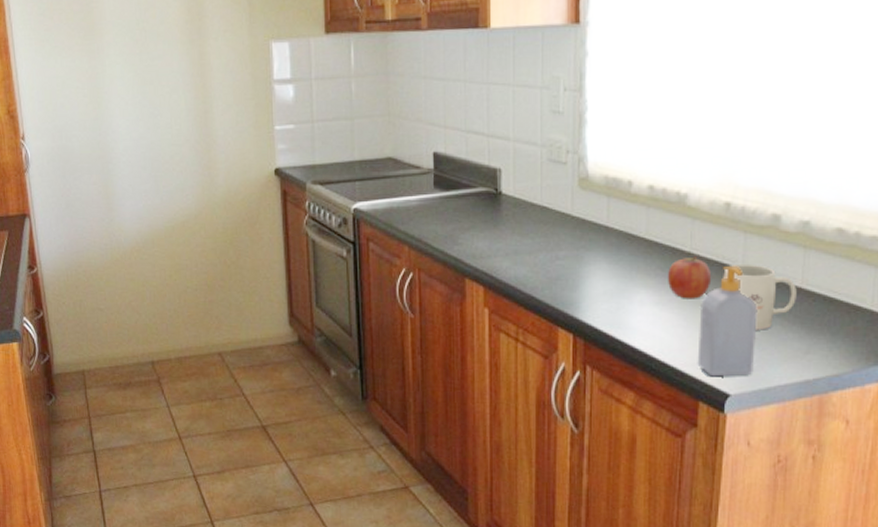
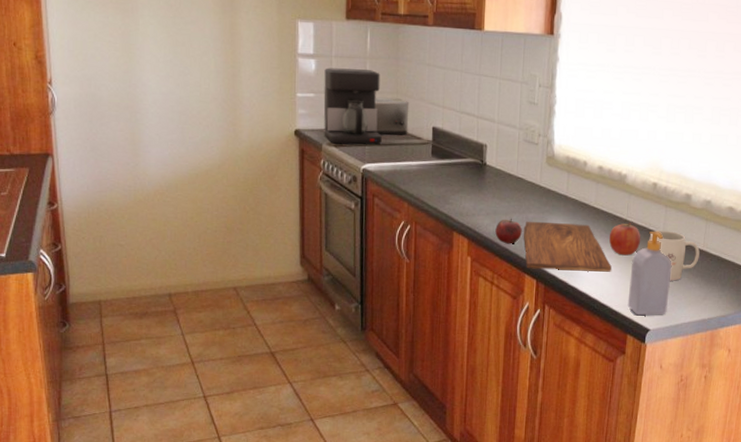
coffee maker: none [304,91,374,182] -> present [324,68,382,145]
toaster: none [363,121,405,167] -> present [374,98,409,136]
fruit: none [517,258,551,291] -> present [495,218,522,244]
cutting board: none [553,260,673,321] -> present [523,221,612,272]

